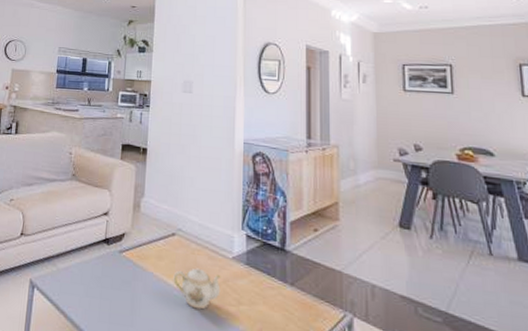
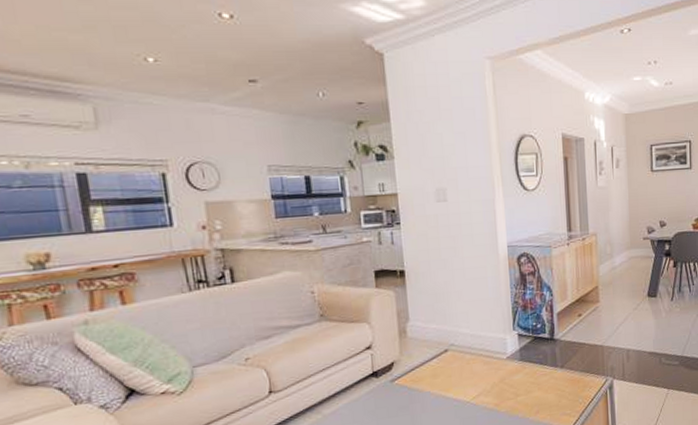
teapot: present [173,268,221,310] -> none [451,375,499,412]

